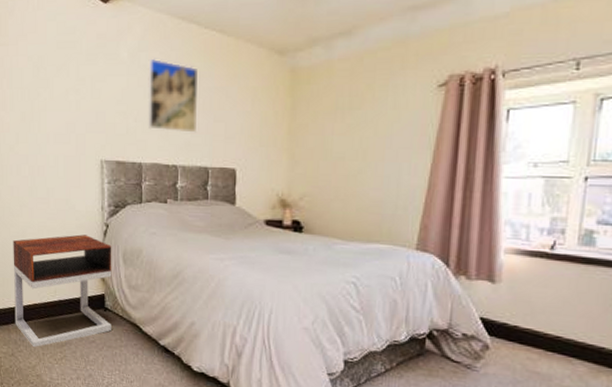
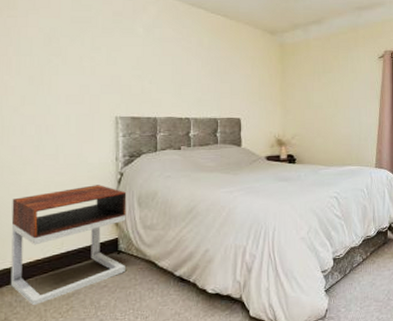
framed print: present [147,58,198,133] -> none [162,33,206,92]

